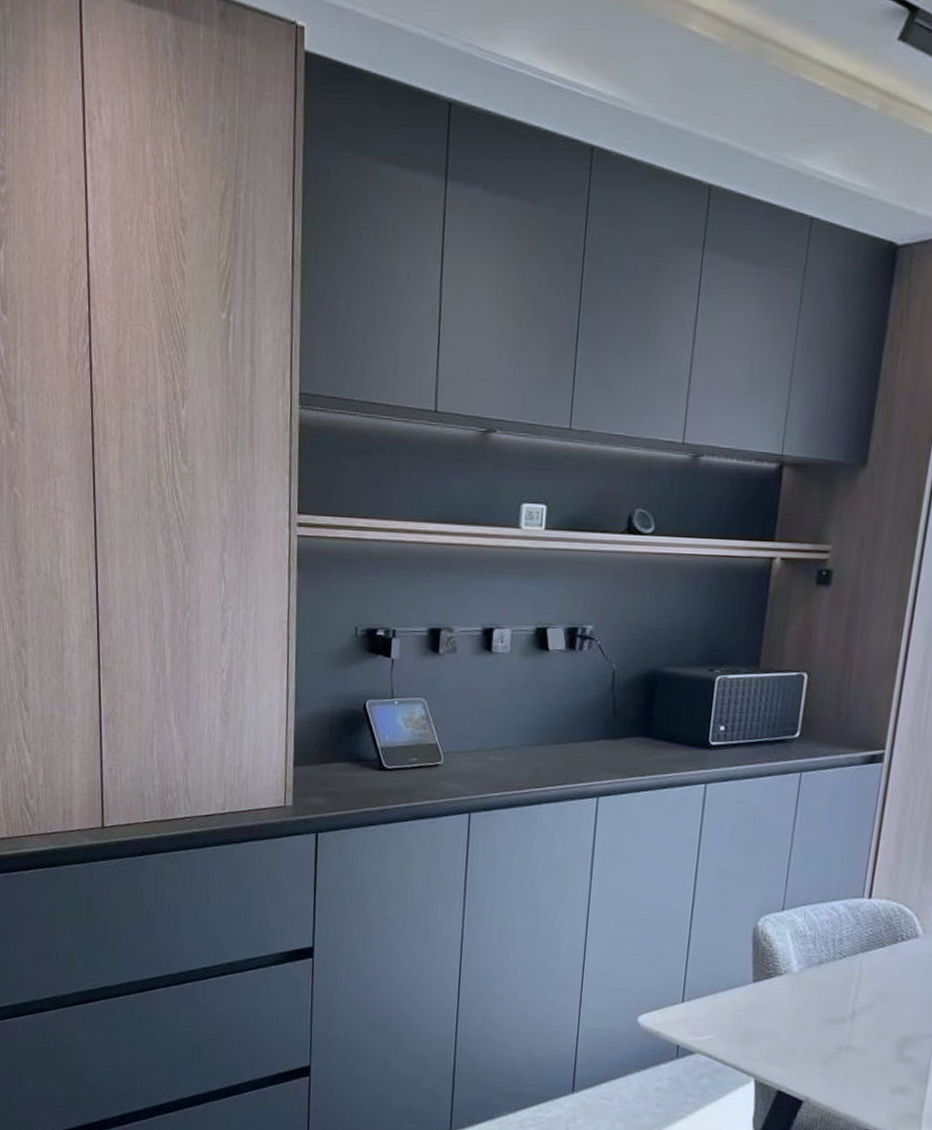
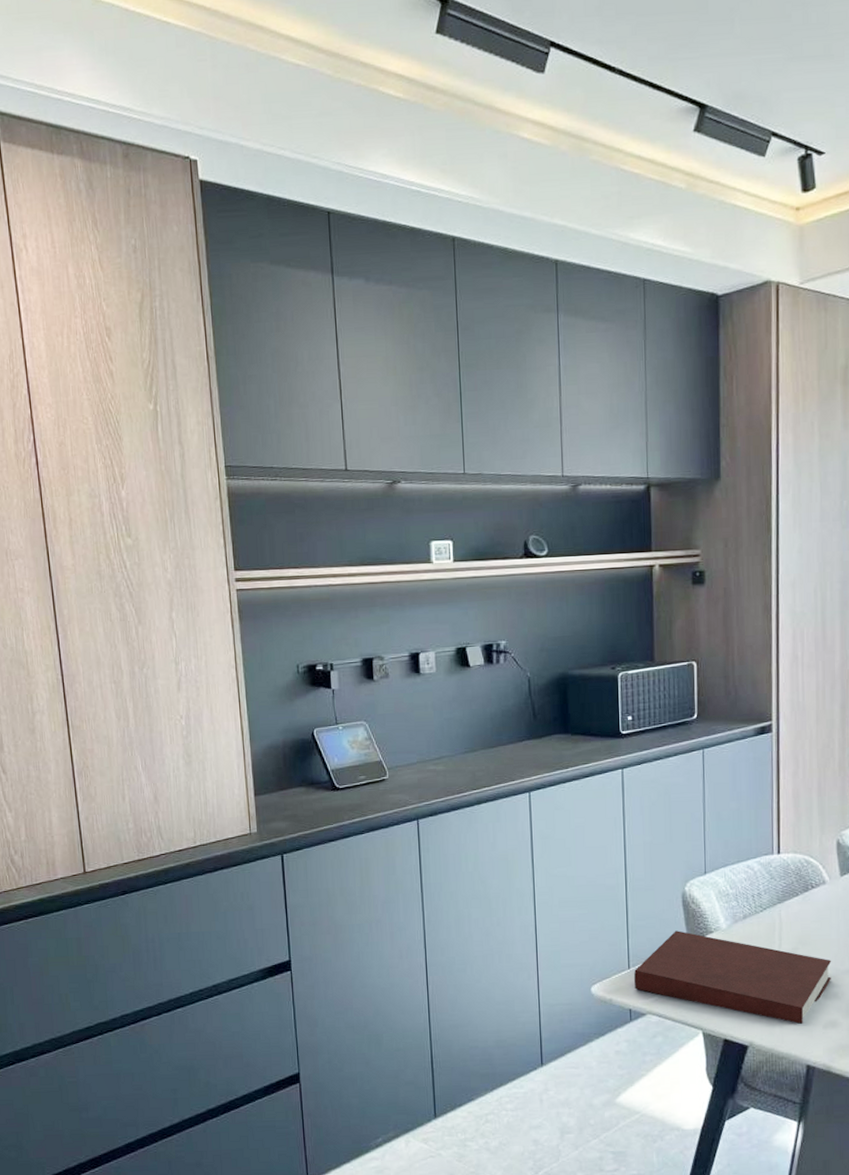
notebook: none [686,968,912,1085] -> present [633,931,832,1024]

